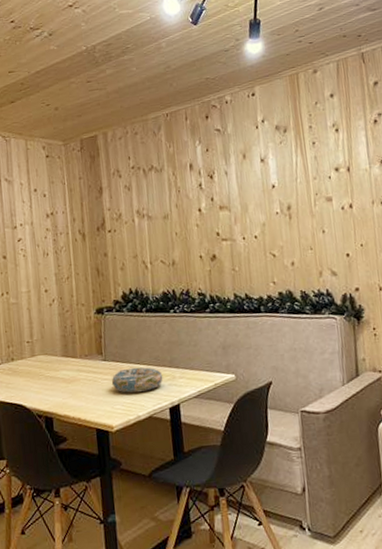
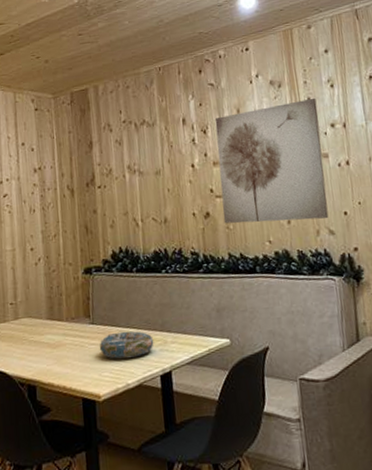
wall art: none [221,142,331,266] -> present [215,97,329,224]

